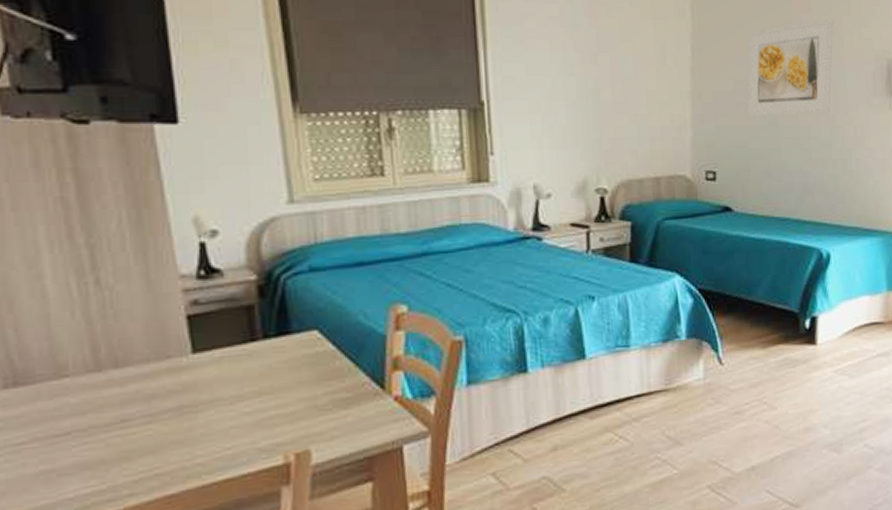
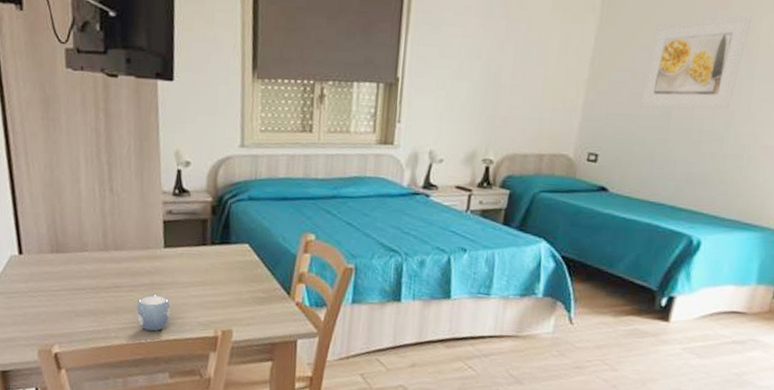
mug: none [159,420,214,476] -> present [136,293,171,332]

